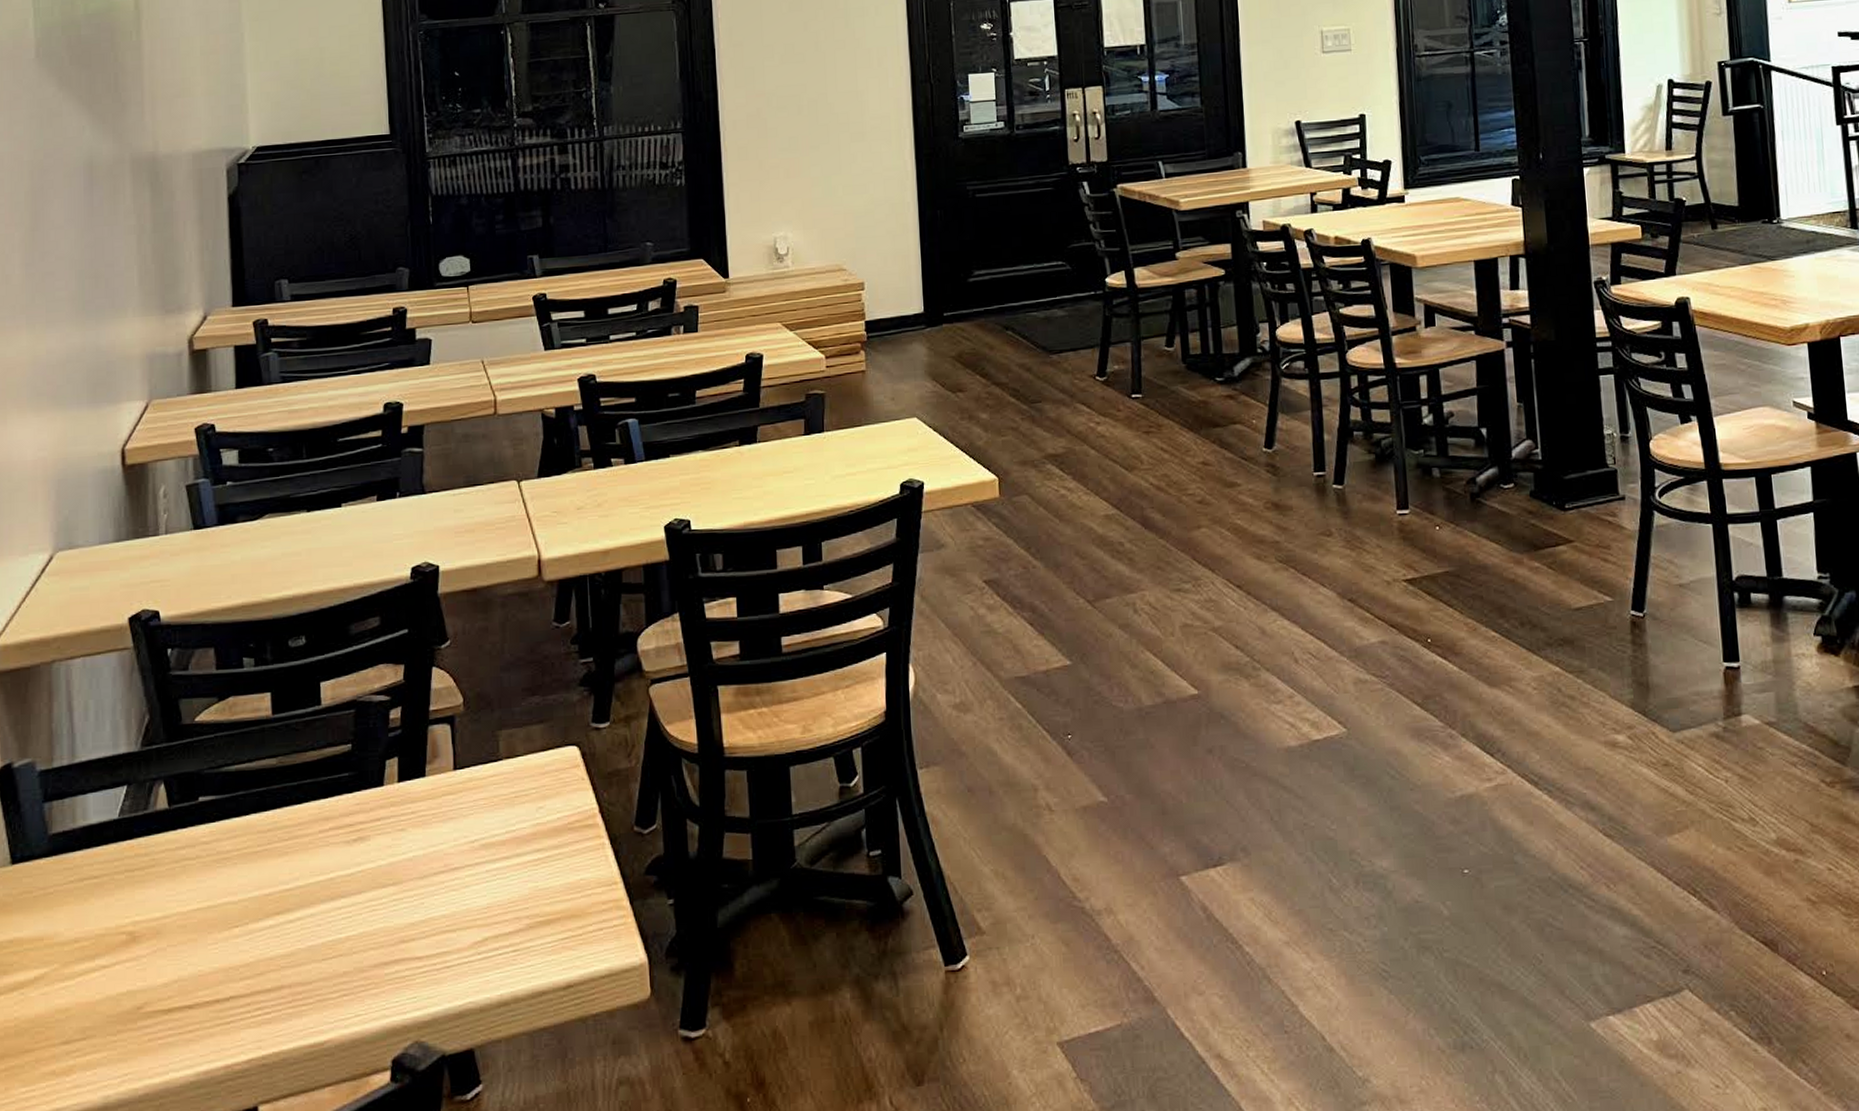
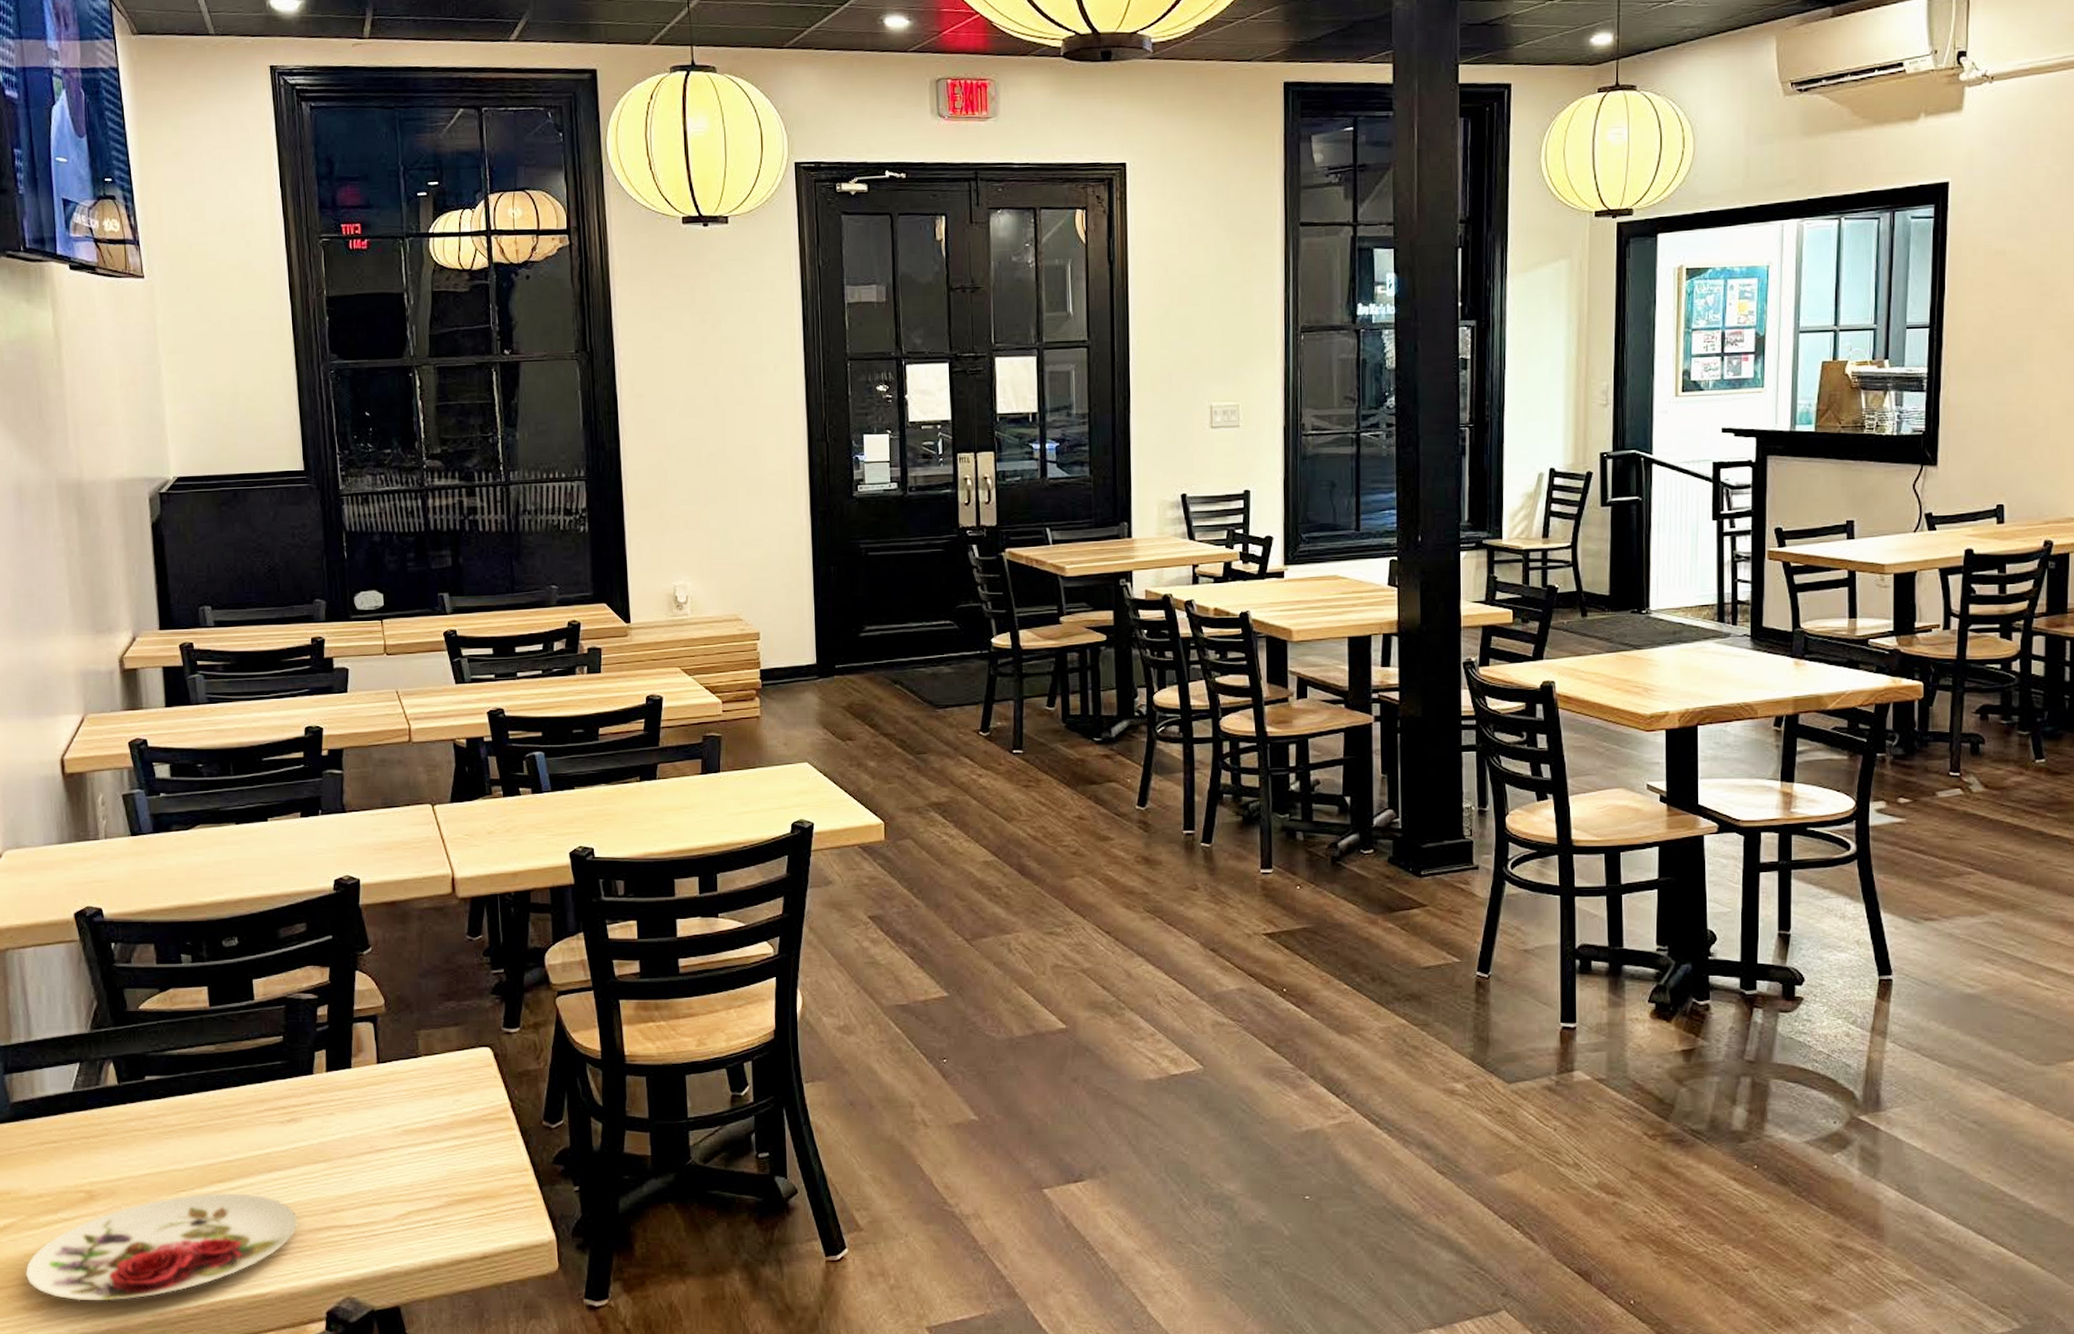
plate: none [56,925,362,1062] -> present [26,1193,298,1301]

